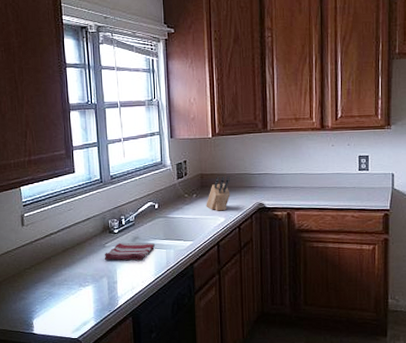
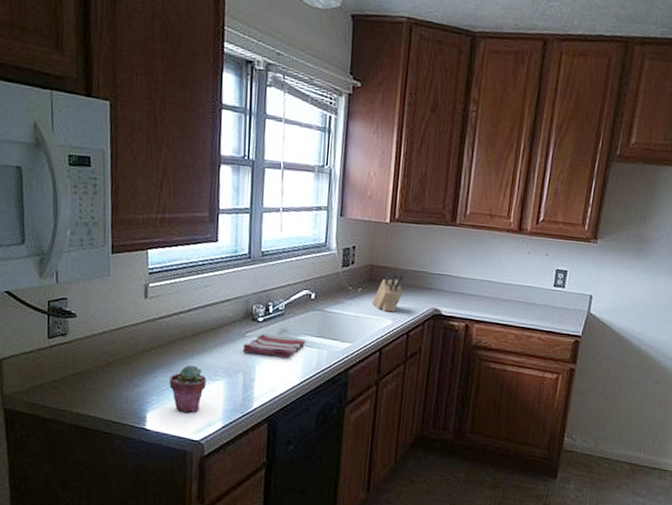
potted succulent: none [48,276,78,317] -> present [169,365,206,413]

